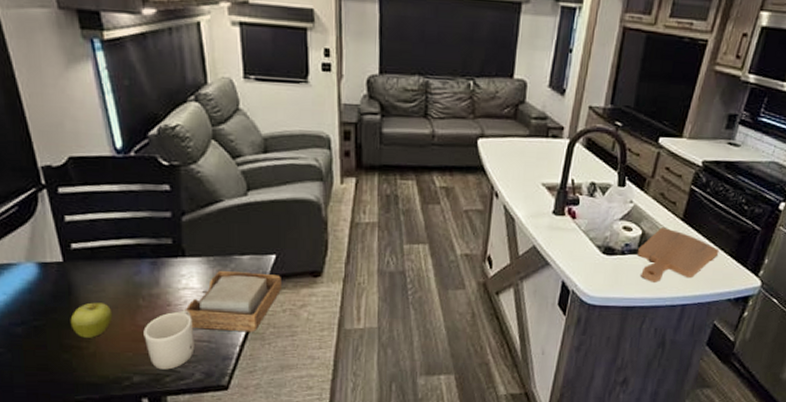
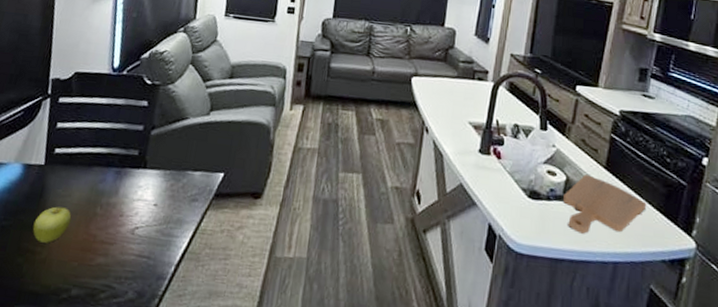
mug: present [143,310,195,370] -> none [91,221,139,285]
napkin holder: present [185,271,281,333] -> none [134,185,225,252]

